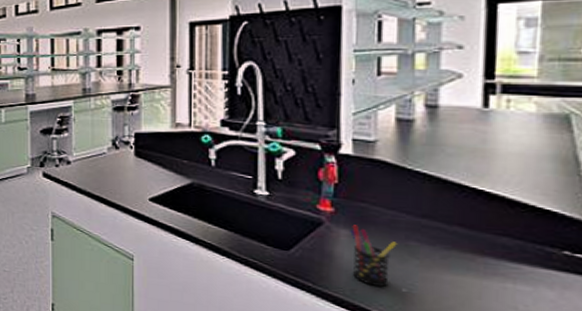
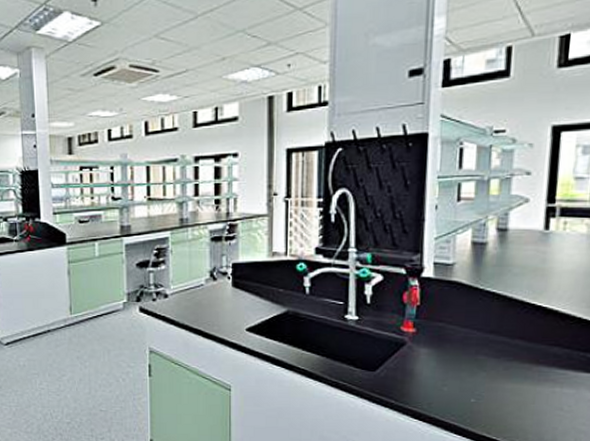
pen holder: present [350,225,397,287] -> none [429,343,469,399]

